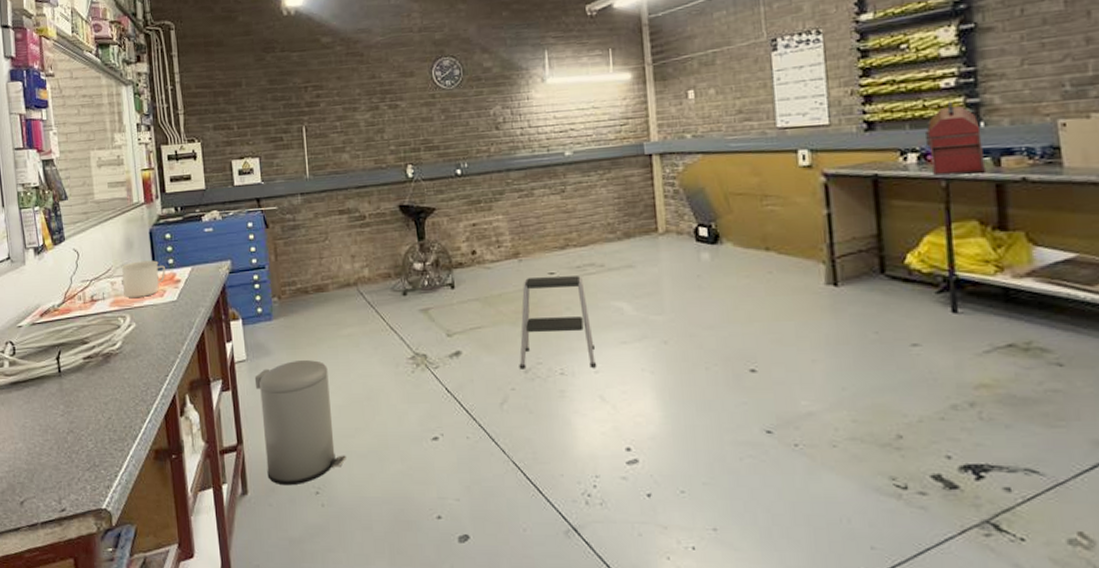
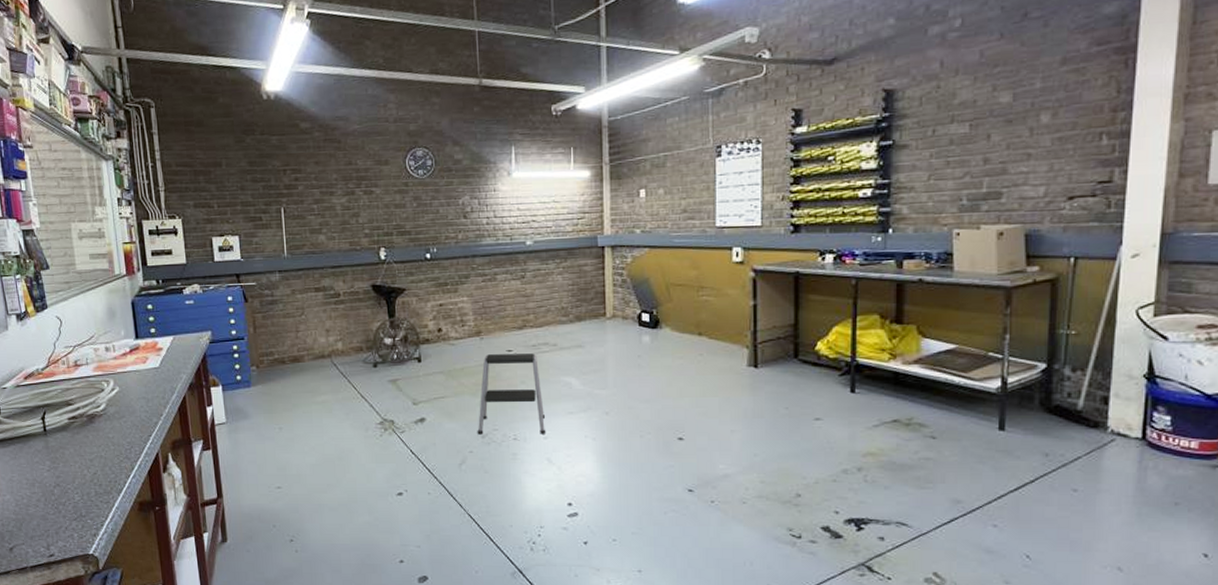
mug: present [121,260,165,298] -> none [104,329,148,363]
pedal bin: present [254,360,346,486] -> none [233,424,319,534]
toolbox: present [924,101,985,176] -> none [841,209,889,275]

